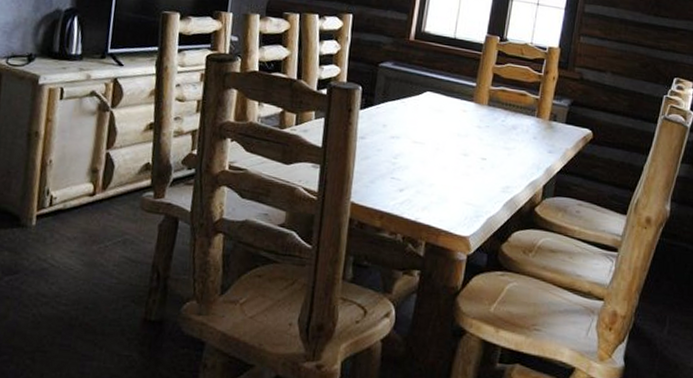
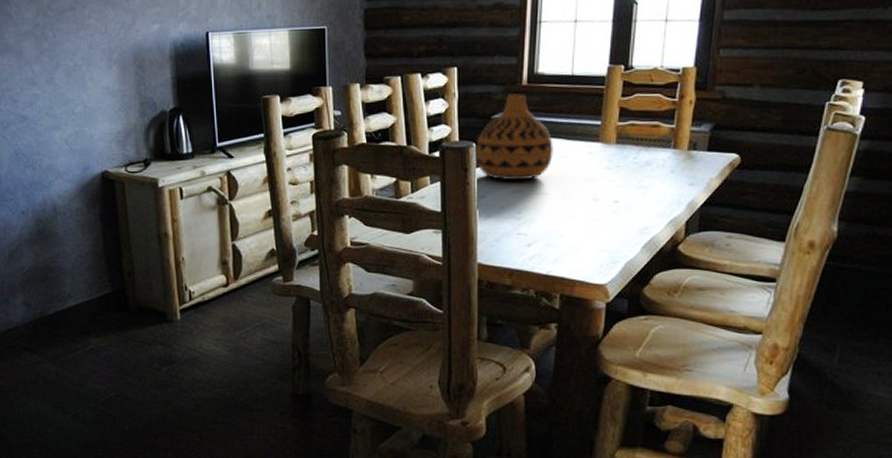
vase: none [359,46,432,129] -> present [475,93,553,181]

